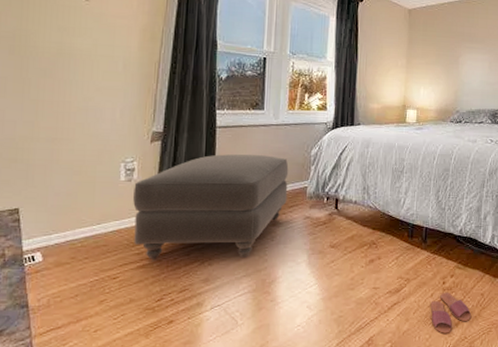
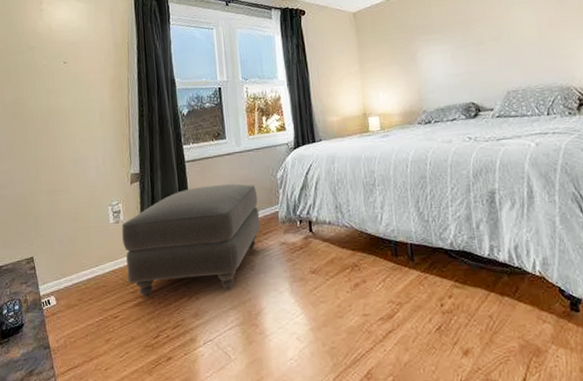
slippers: present [430,293,471,334] -> none [430,316,481,364]

